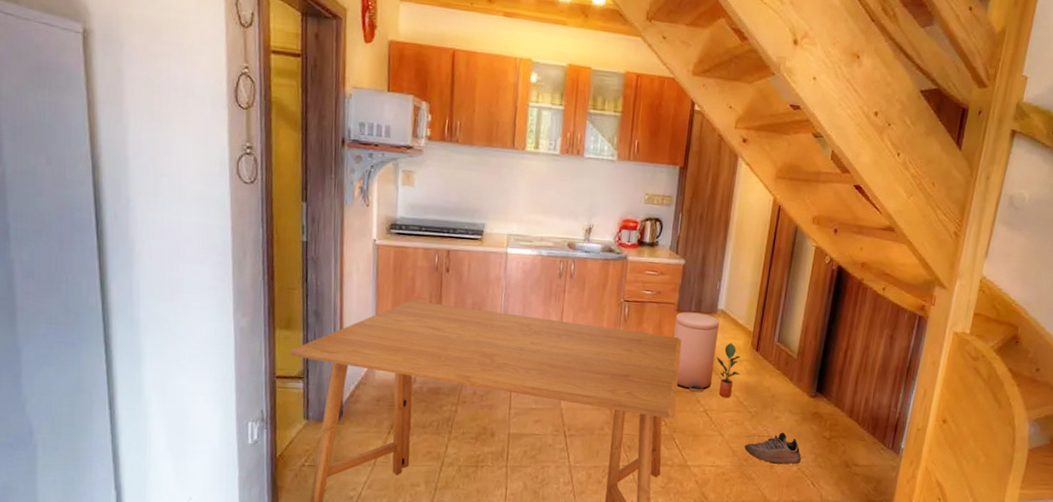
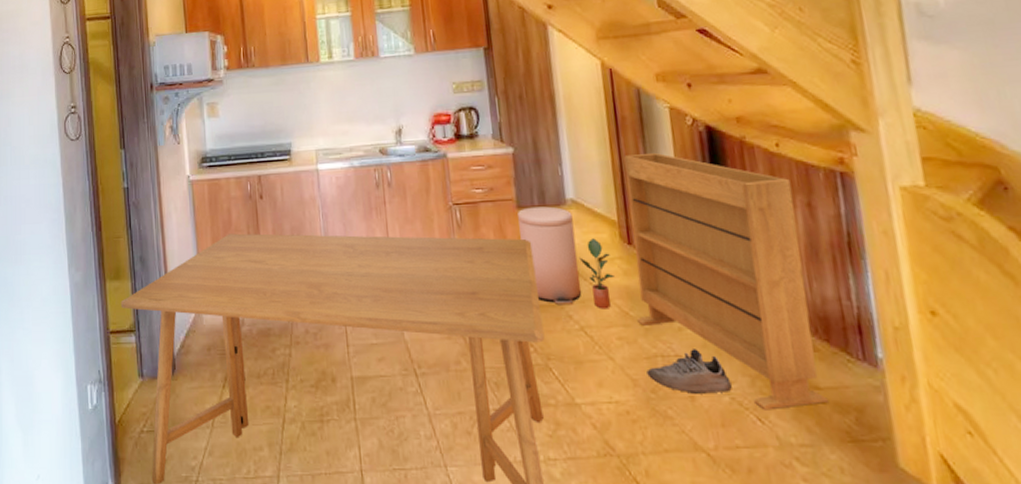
shoe rack: none [747,280,884,478] -> present [624,152,830,410]

